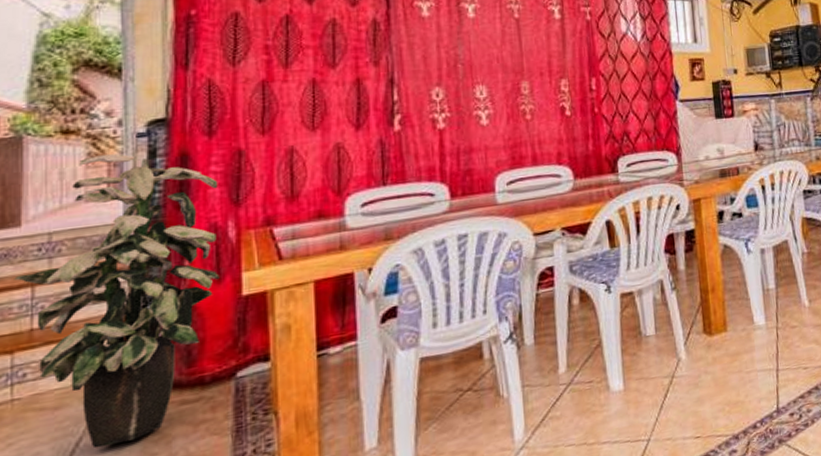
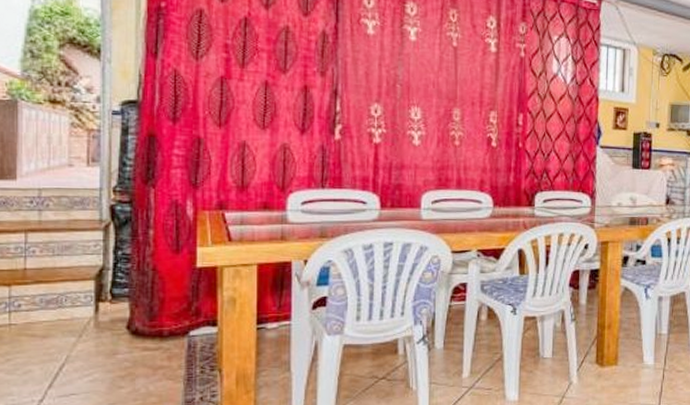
indoor plant: present [14,154,220,449] -> none [11,126,180,375]

